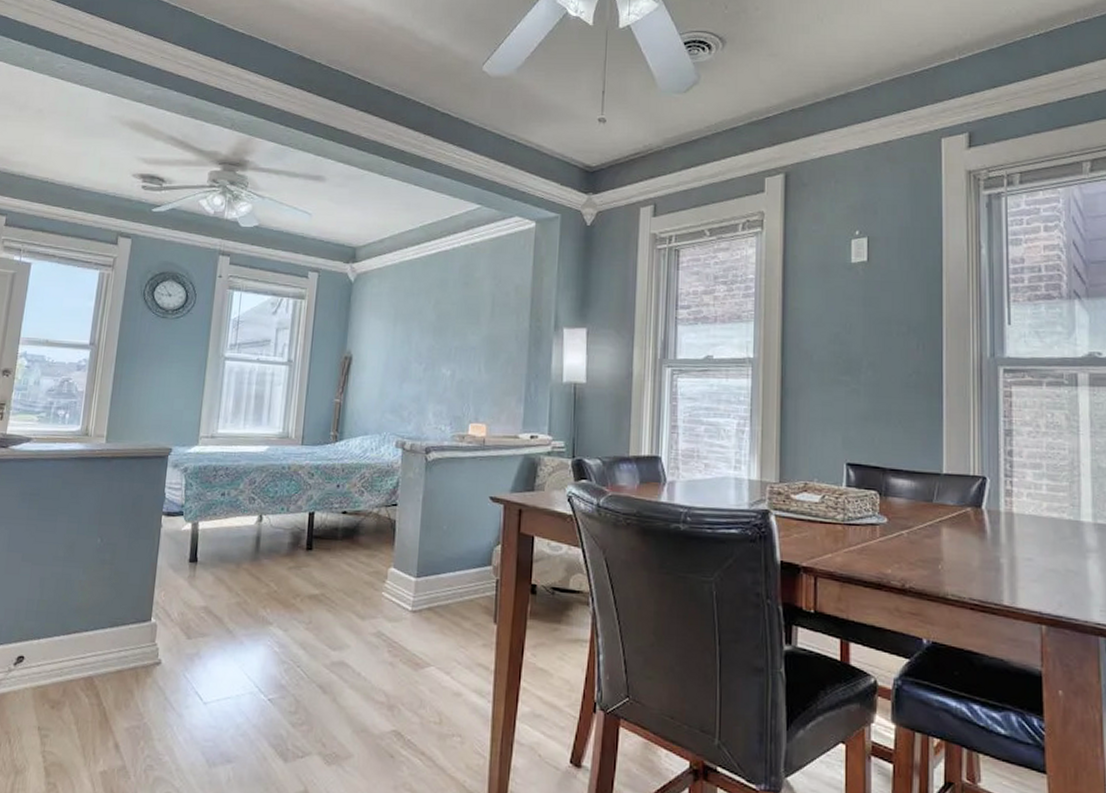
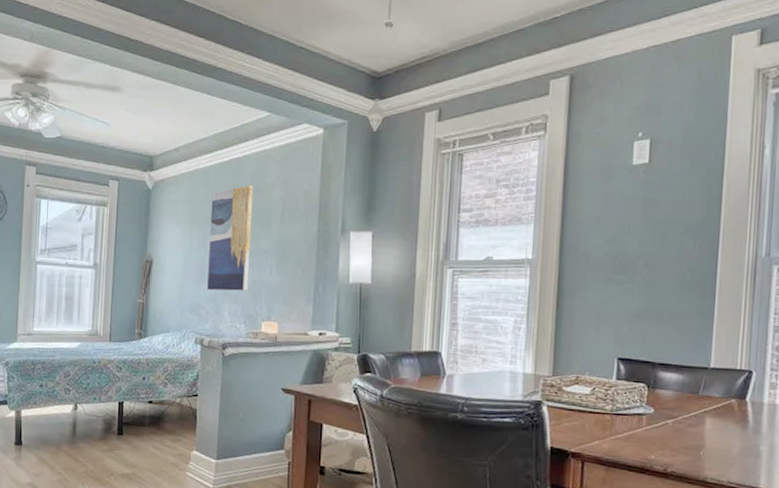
wall art: none [411,278,462,391] -> present [207,185,254,291]

